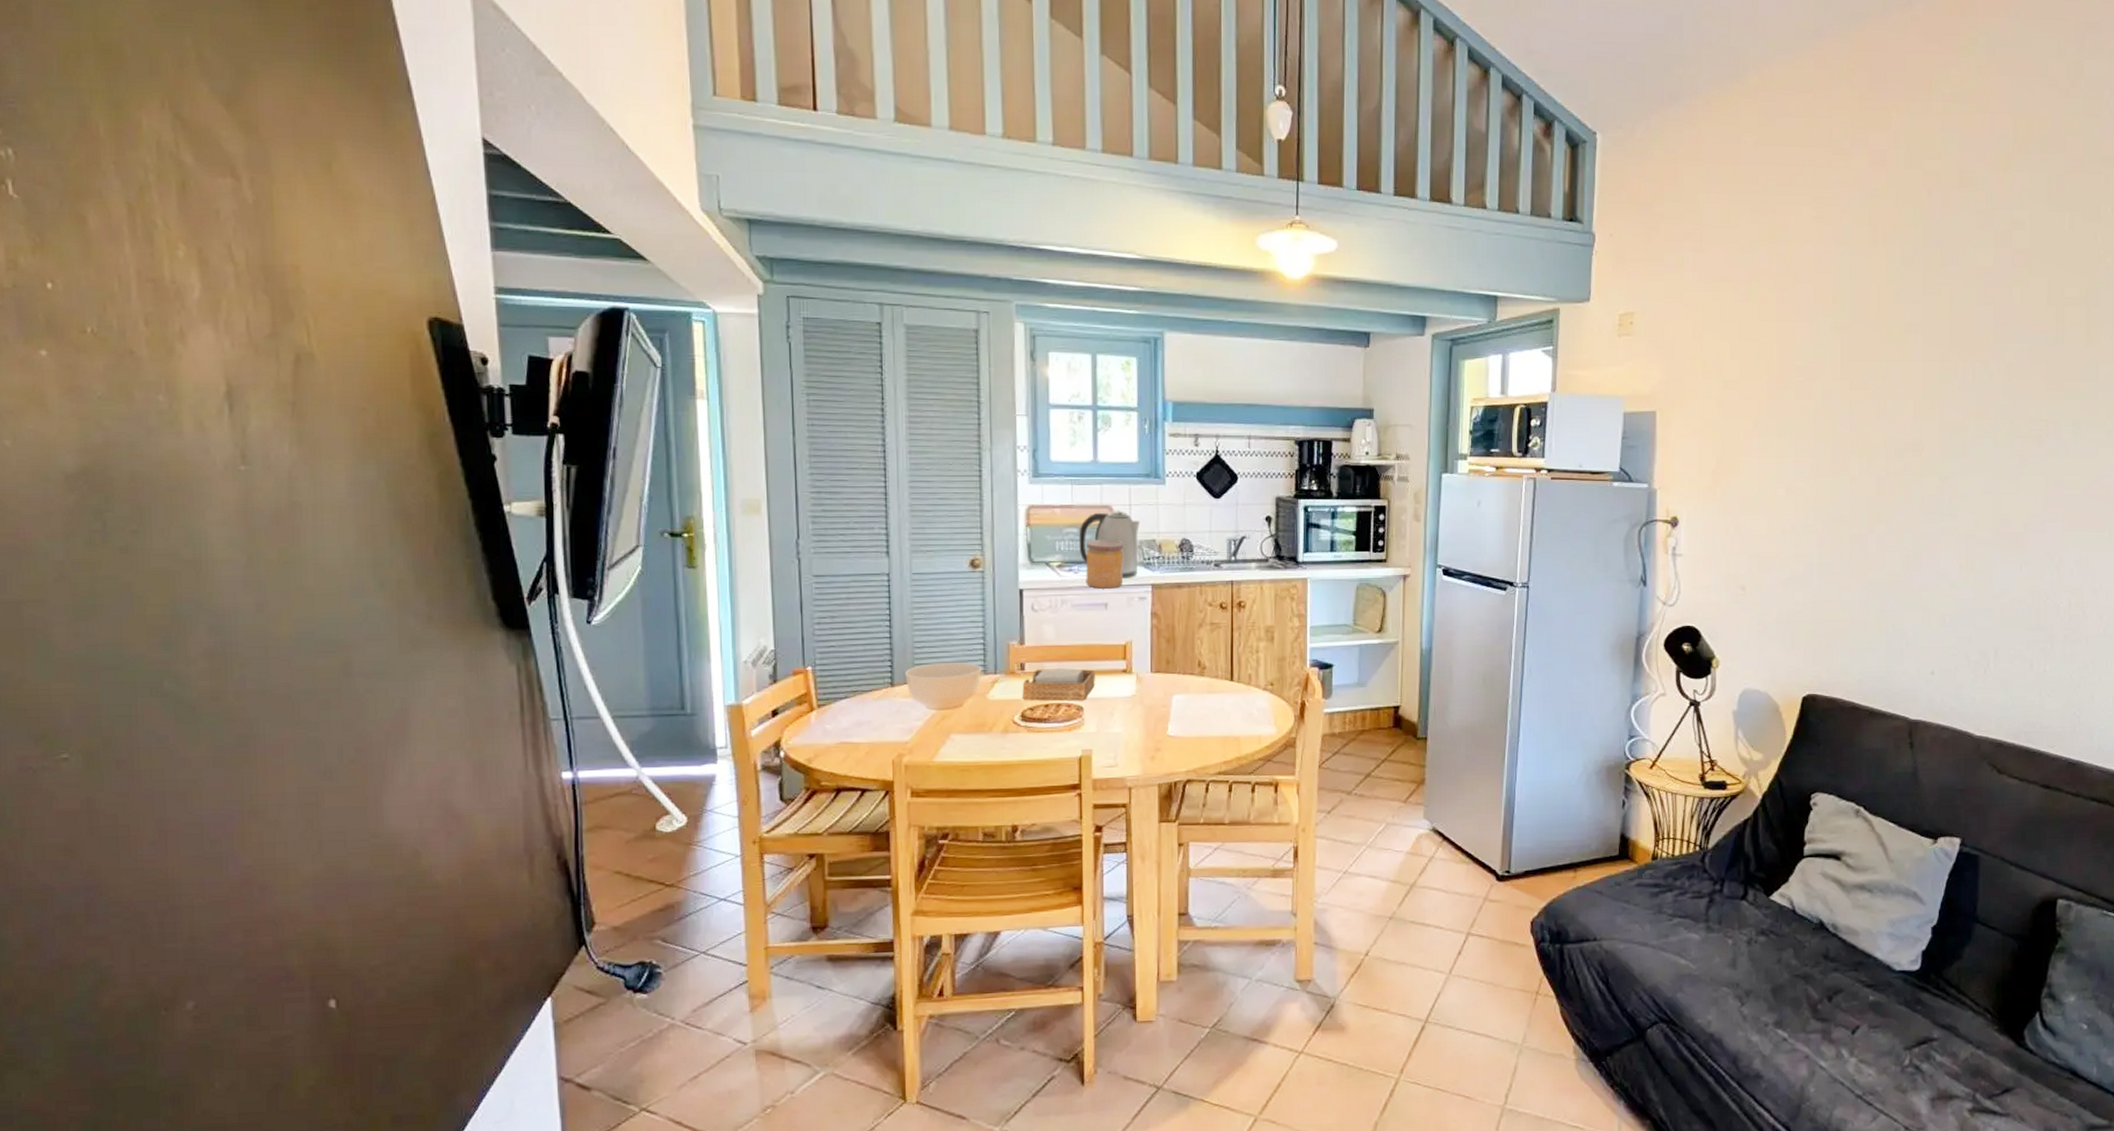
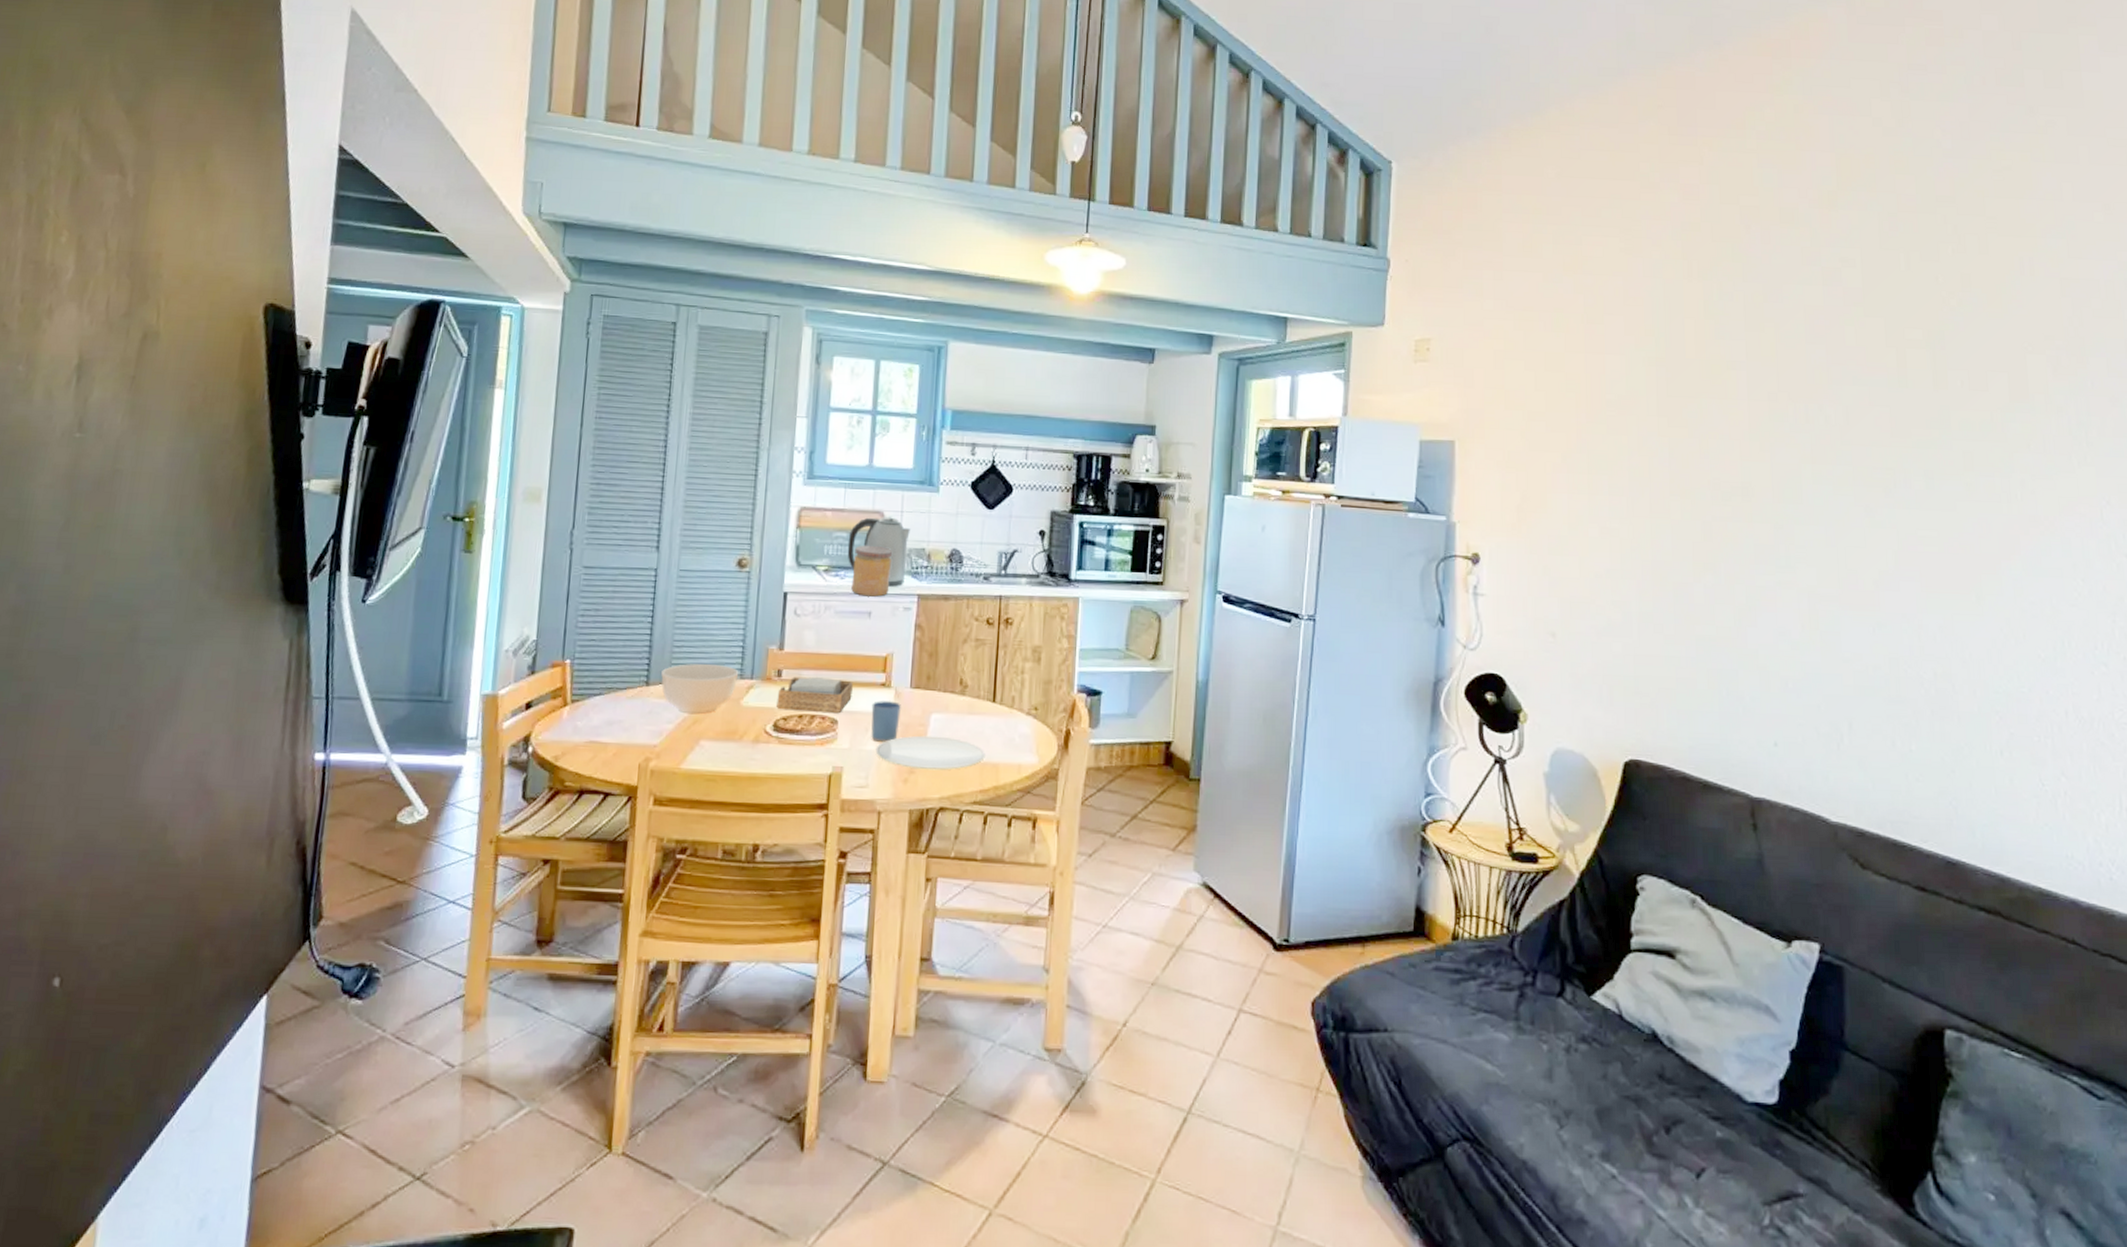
mug: none [1115,686,1143,724] -> present [871,701,901,742]
plate: none [1122,715,1227,747] -> present [875,735,985,771]

